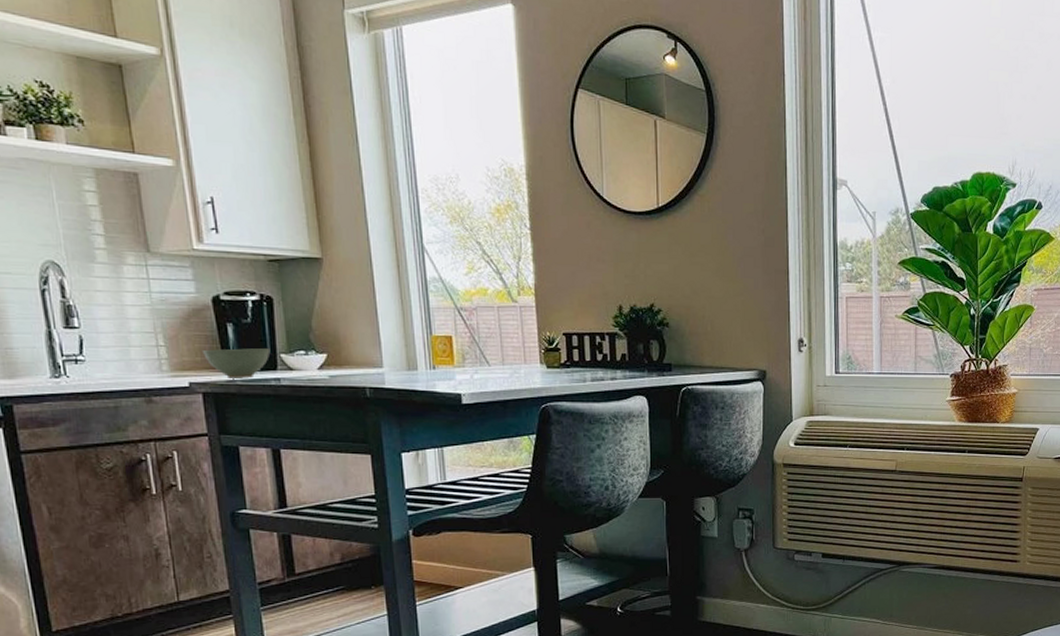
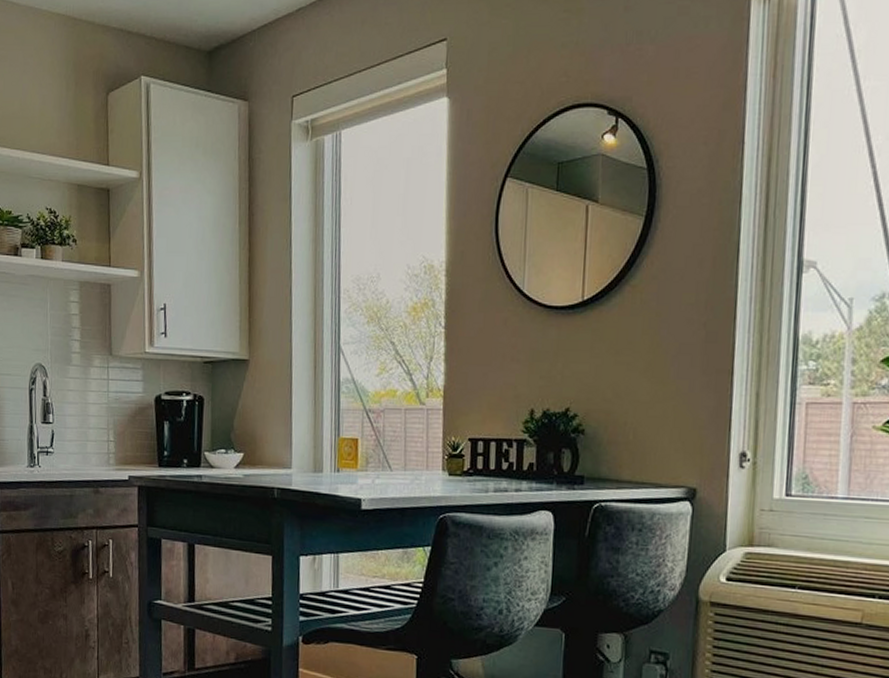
bowl: present [203,348,271,380] -> none [143,445,197,475]

